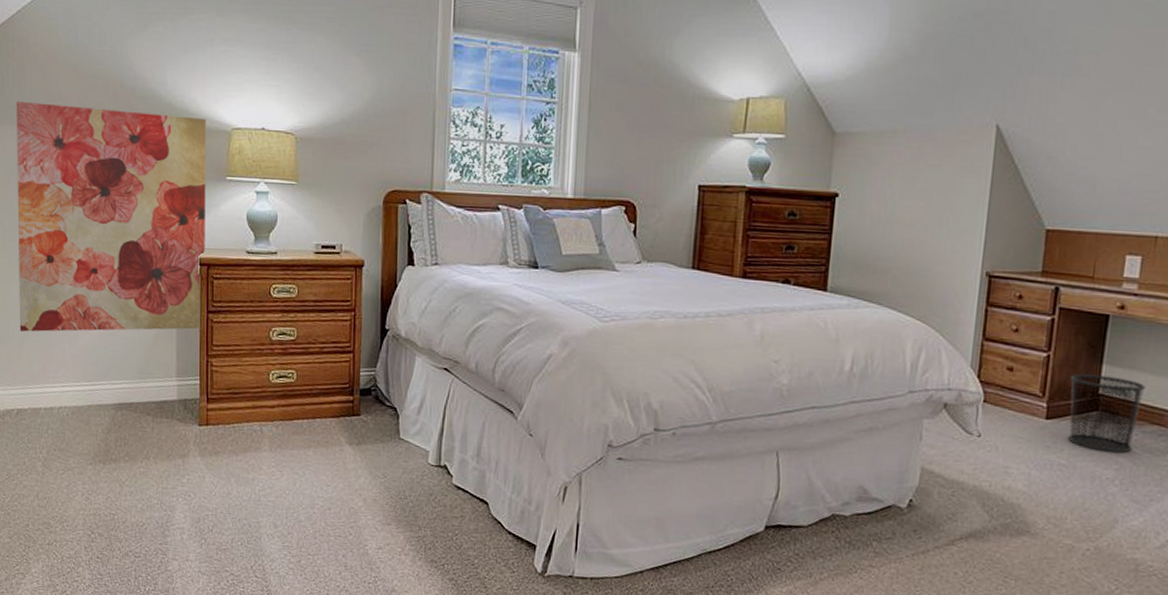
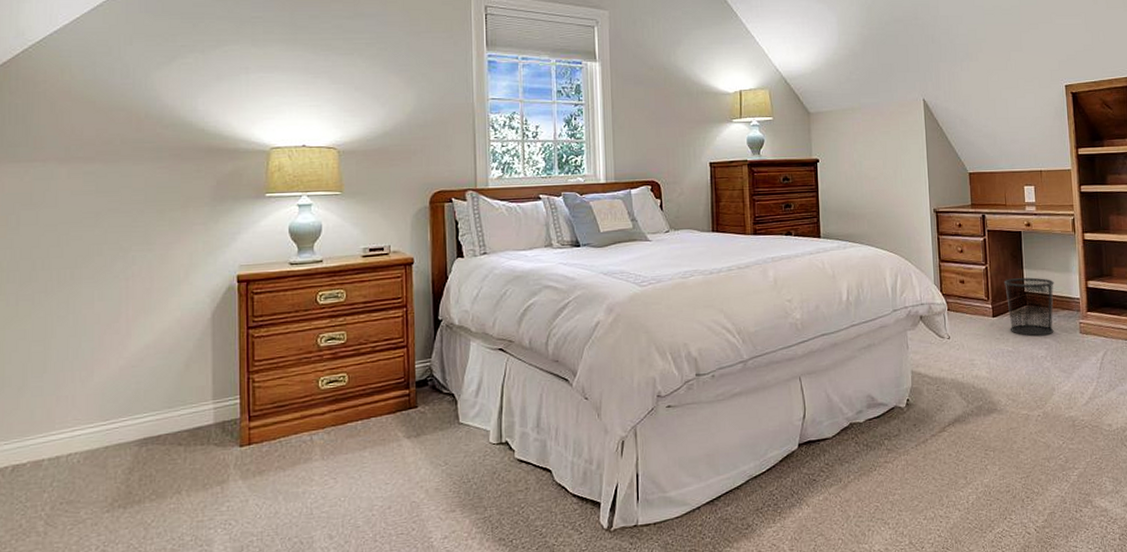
wall art: present [16,100,207,332] -> none [18,138,243,378]

